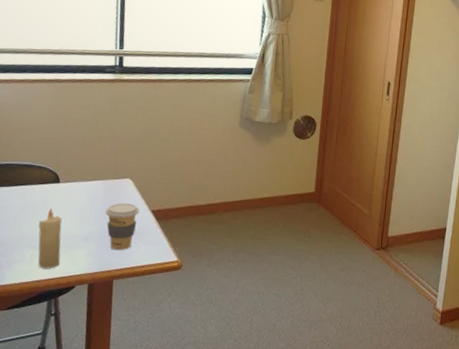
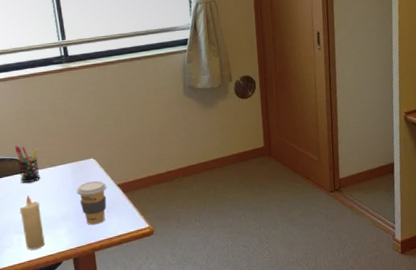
pen holder: none [46,153,72,196] -> present [14,145,40,183]

